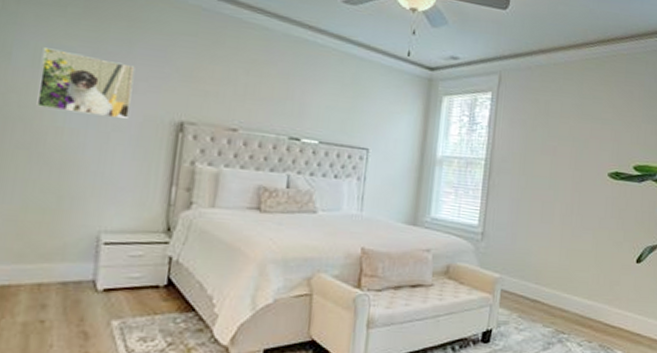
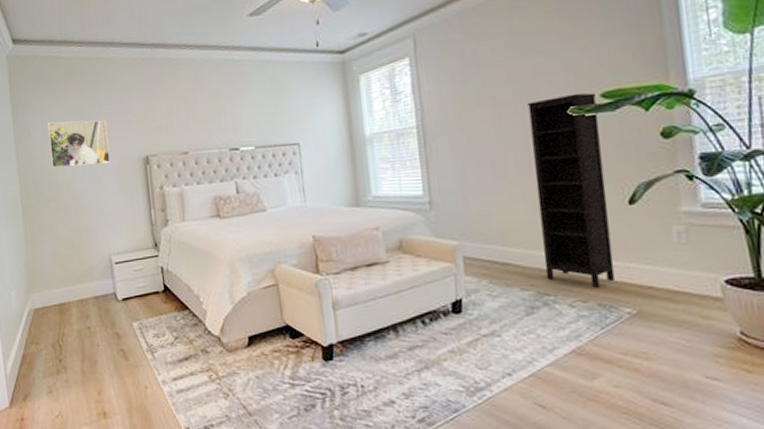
bookcase: none [565,160,630,331] -> present [528,93,616,288]

